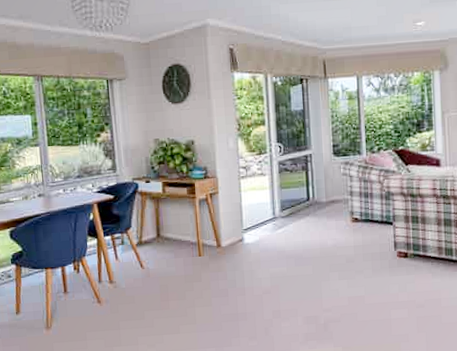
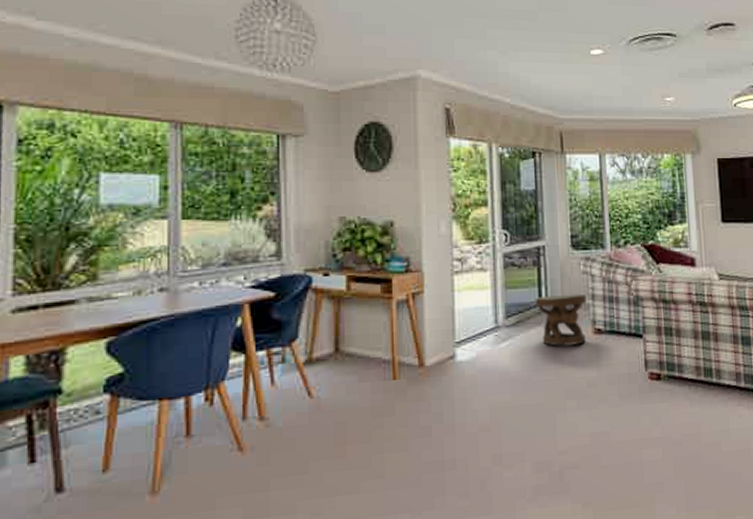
side table: none [304,191,346,232] -> present [535,293,587,346]

